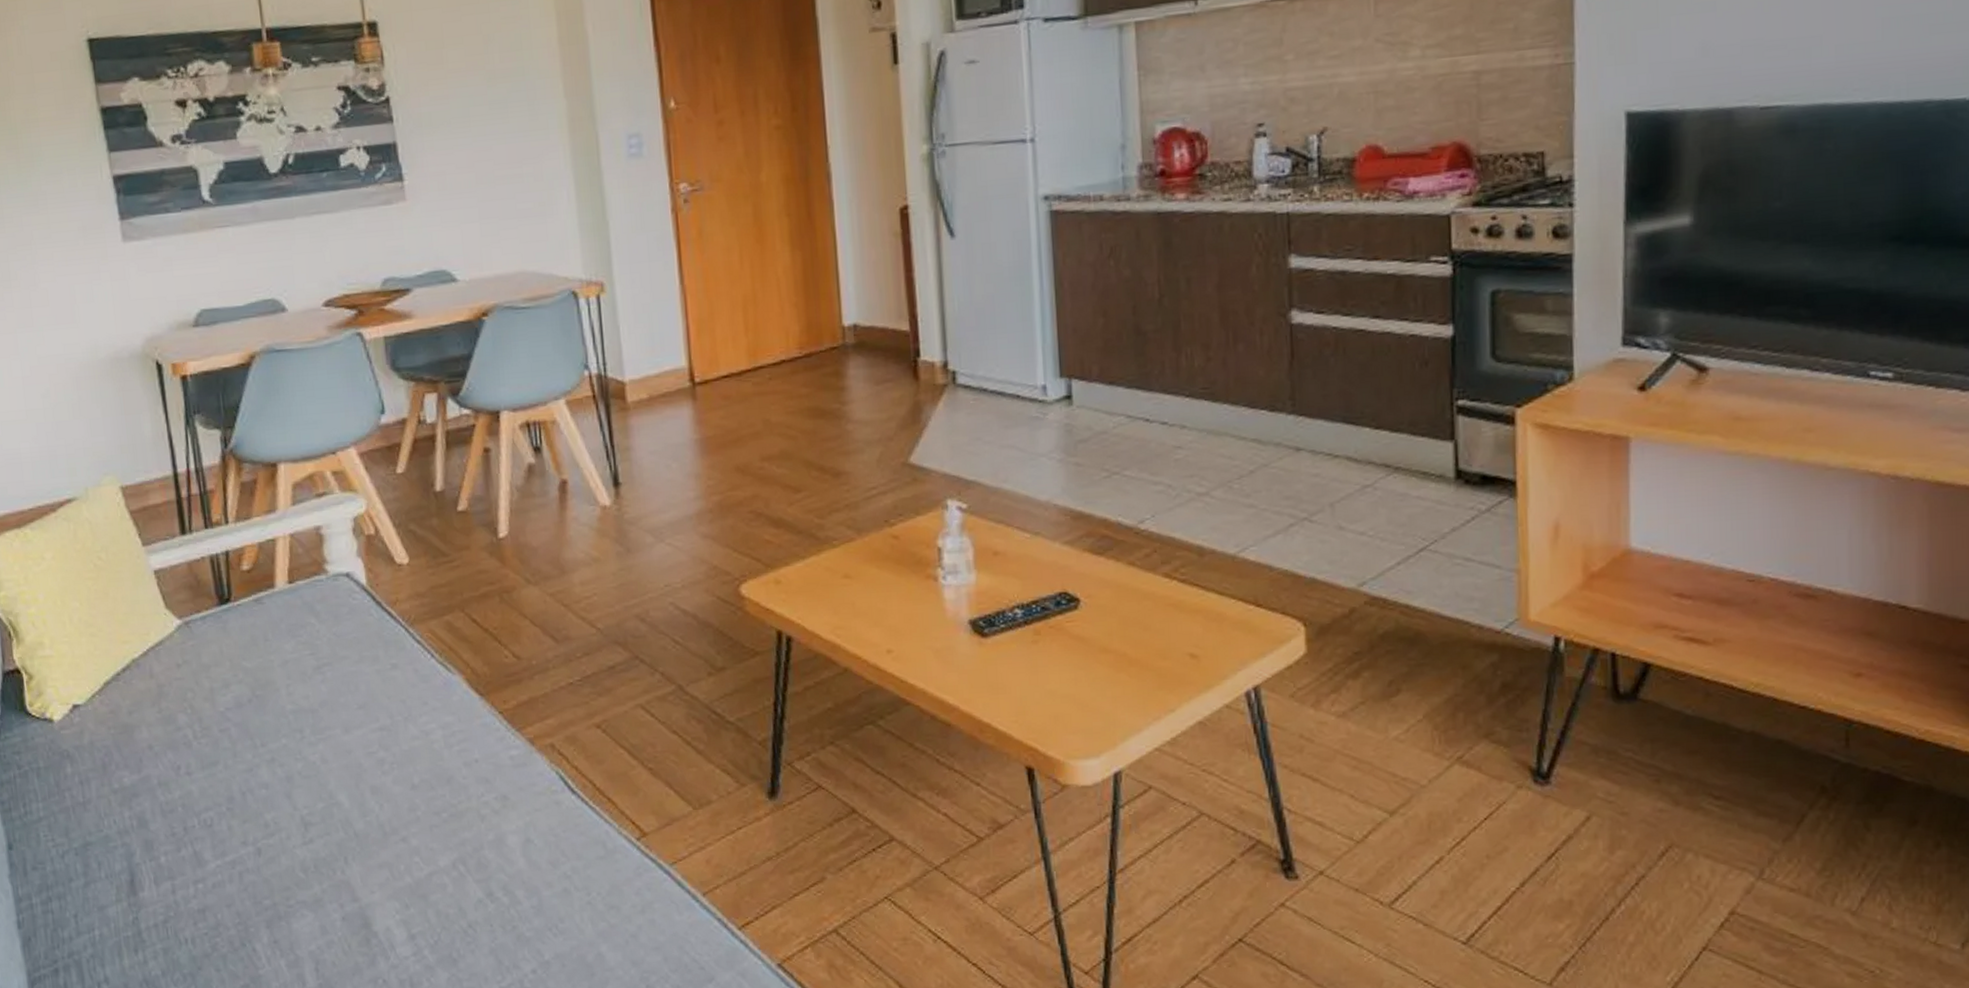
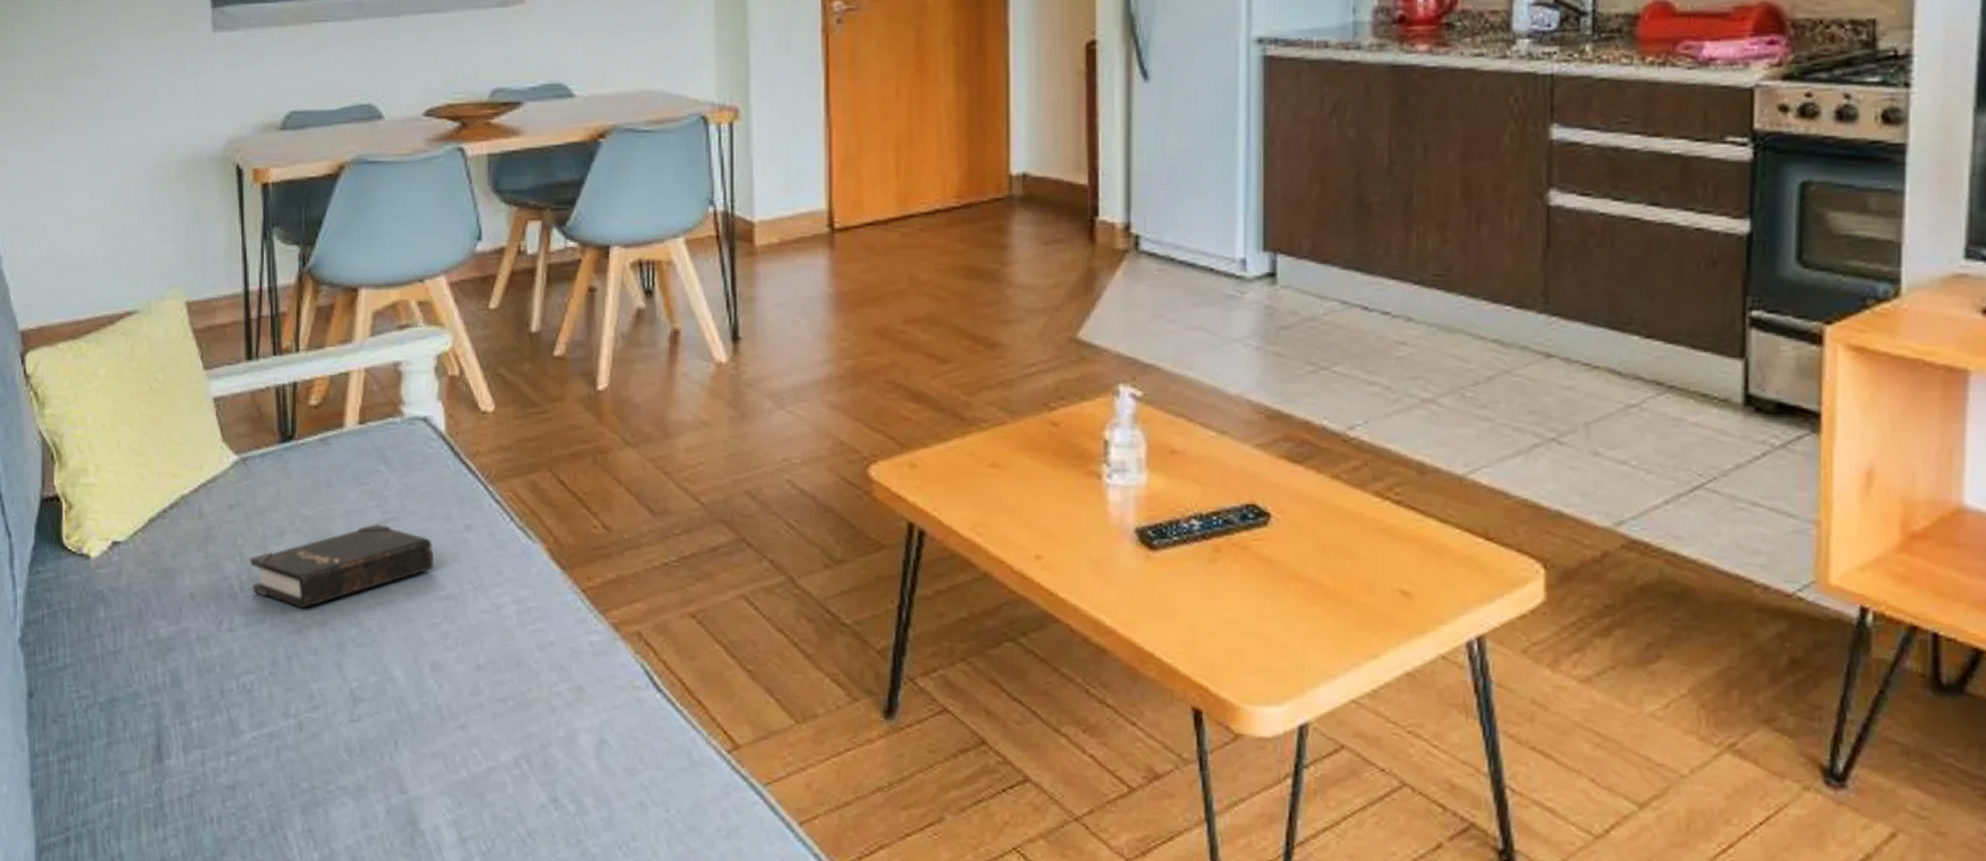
hardback book: none [200,669,366,750] -> present [250,524,434,609]

